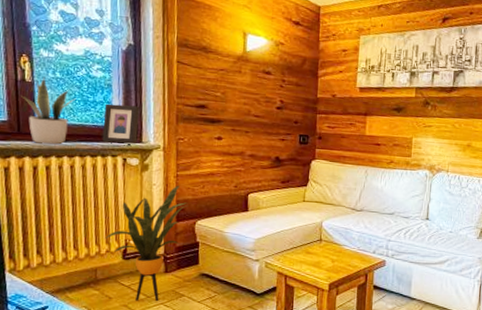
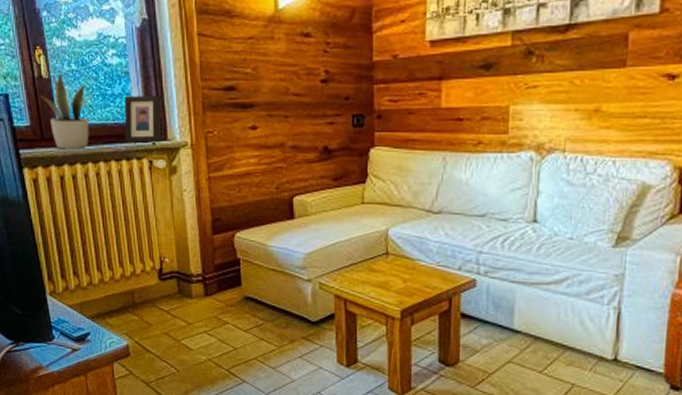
house plant: present [105,185,188,302] -> none [138,189,224,330]

